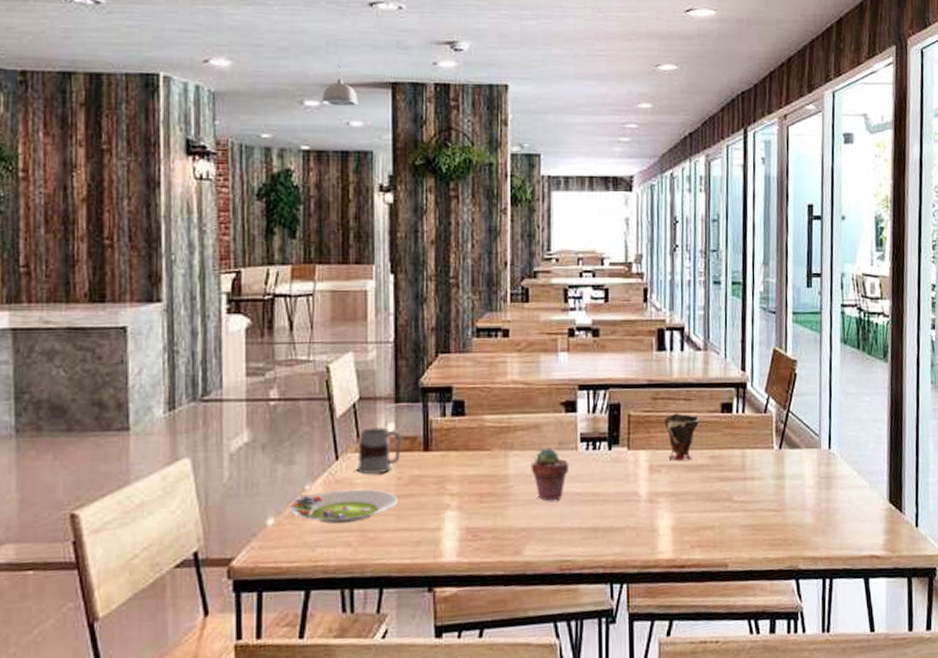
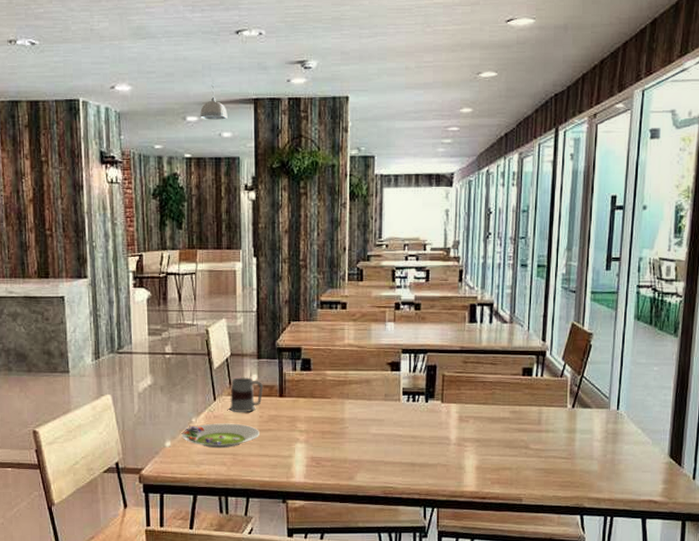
potted succulent: present [531,447,570,501] -> none [362,398,393,440]
cup: present [664,413,700,461] -> none [473,374,503,413]

